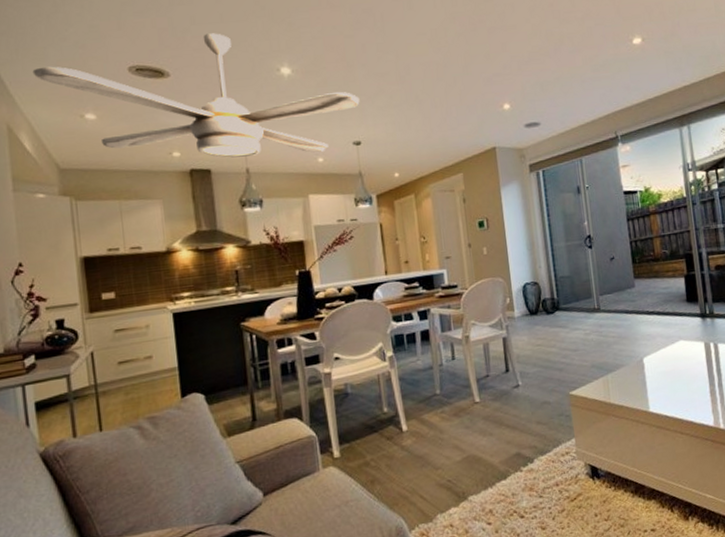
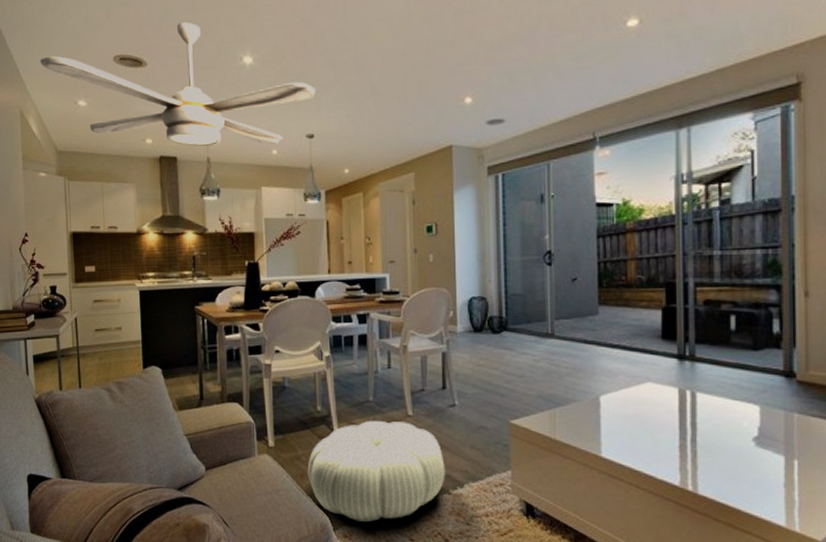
pouf: none [377,409,516,517] -> present [307,420,445,522]

